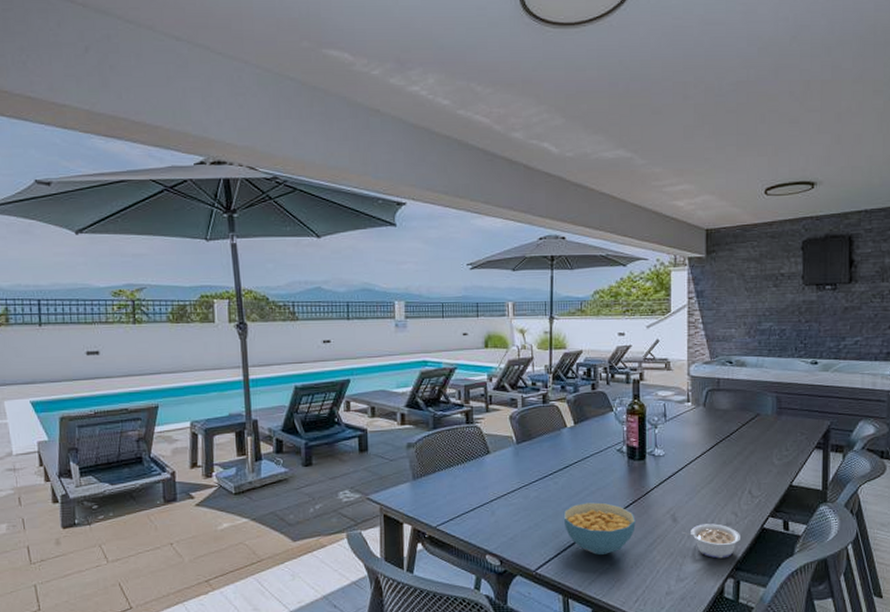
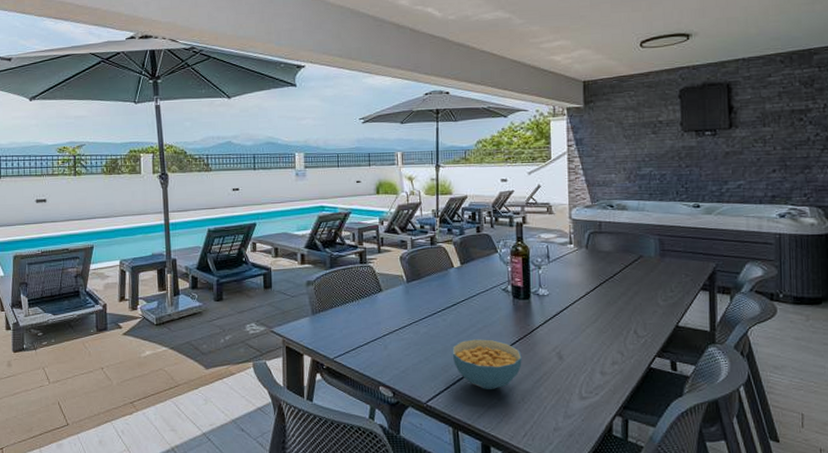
legume: present [683,524,740,559] -> none [569,362,627,397]

